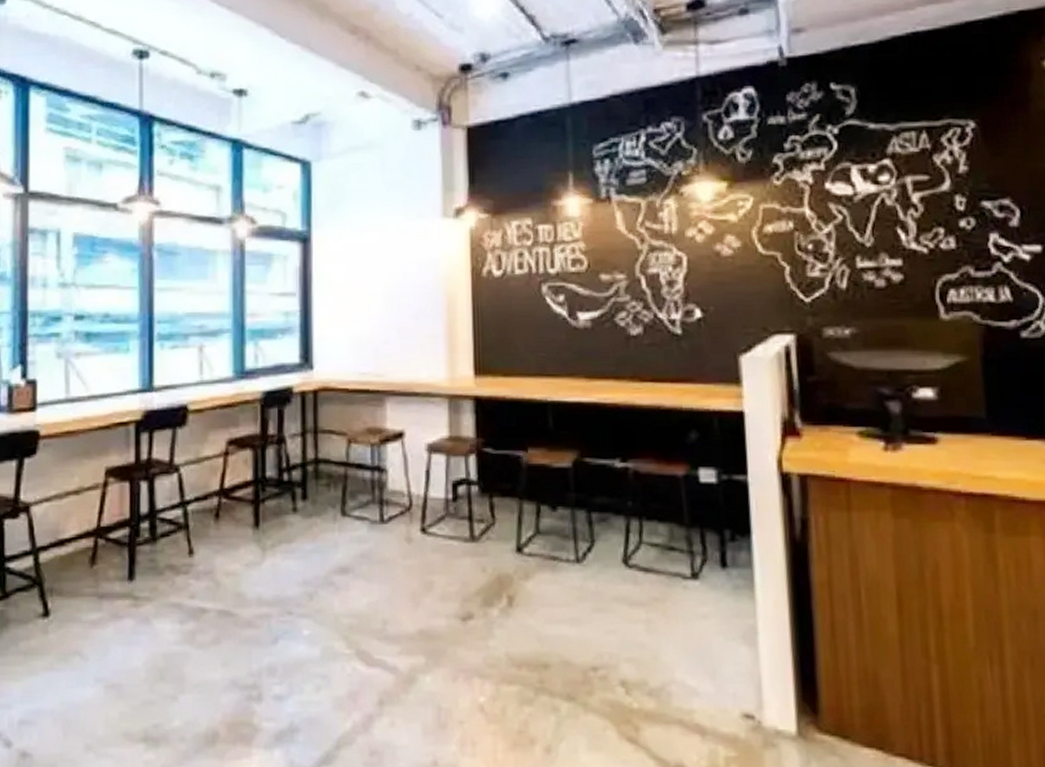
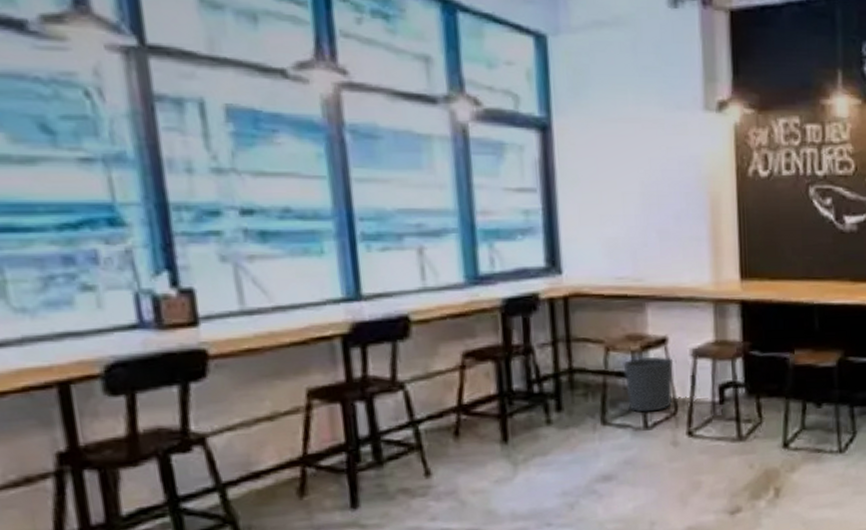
waste bin: none [363,450,410,506] -> present [623,356,674,413]

